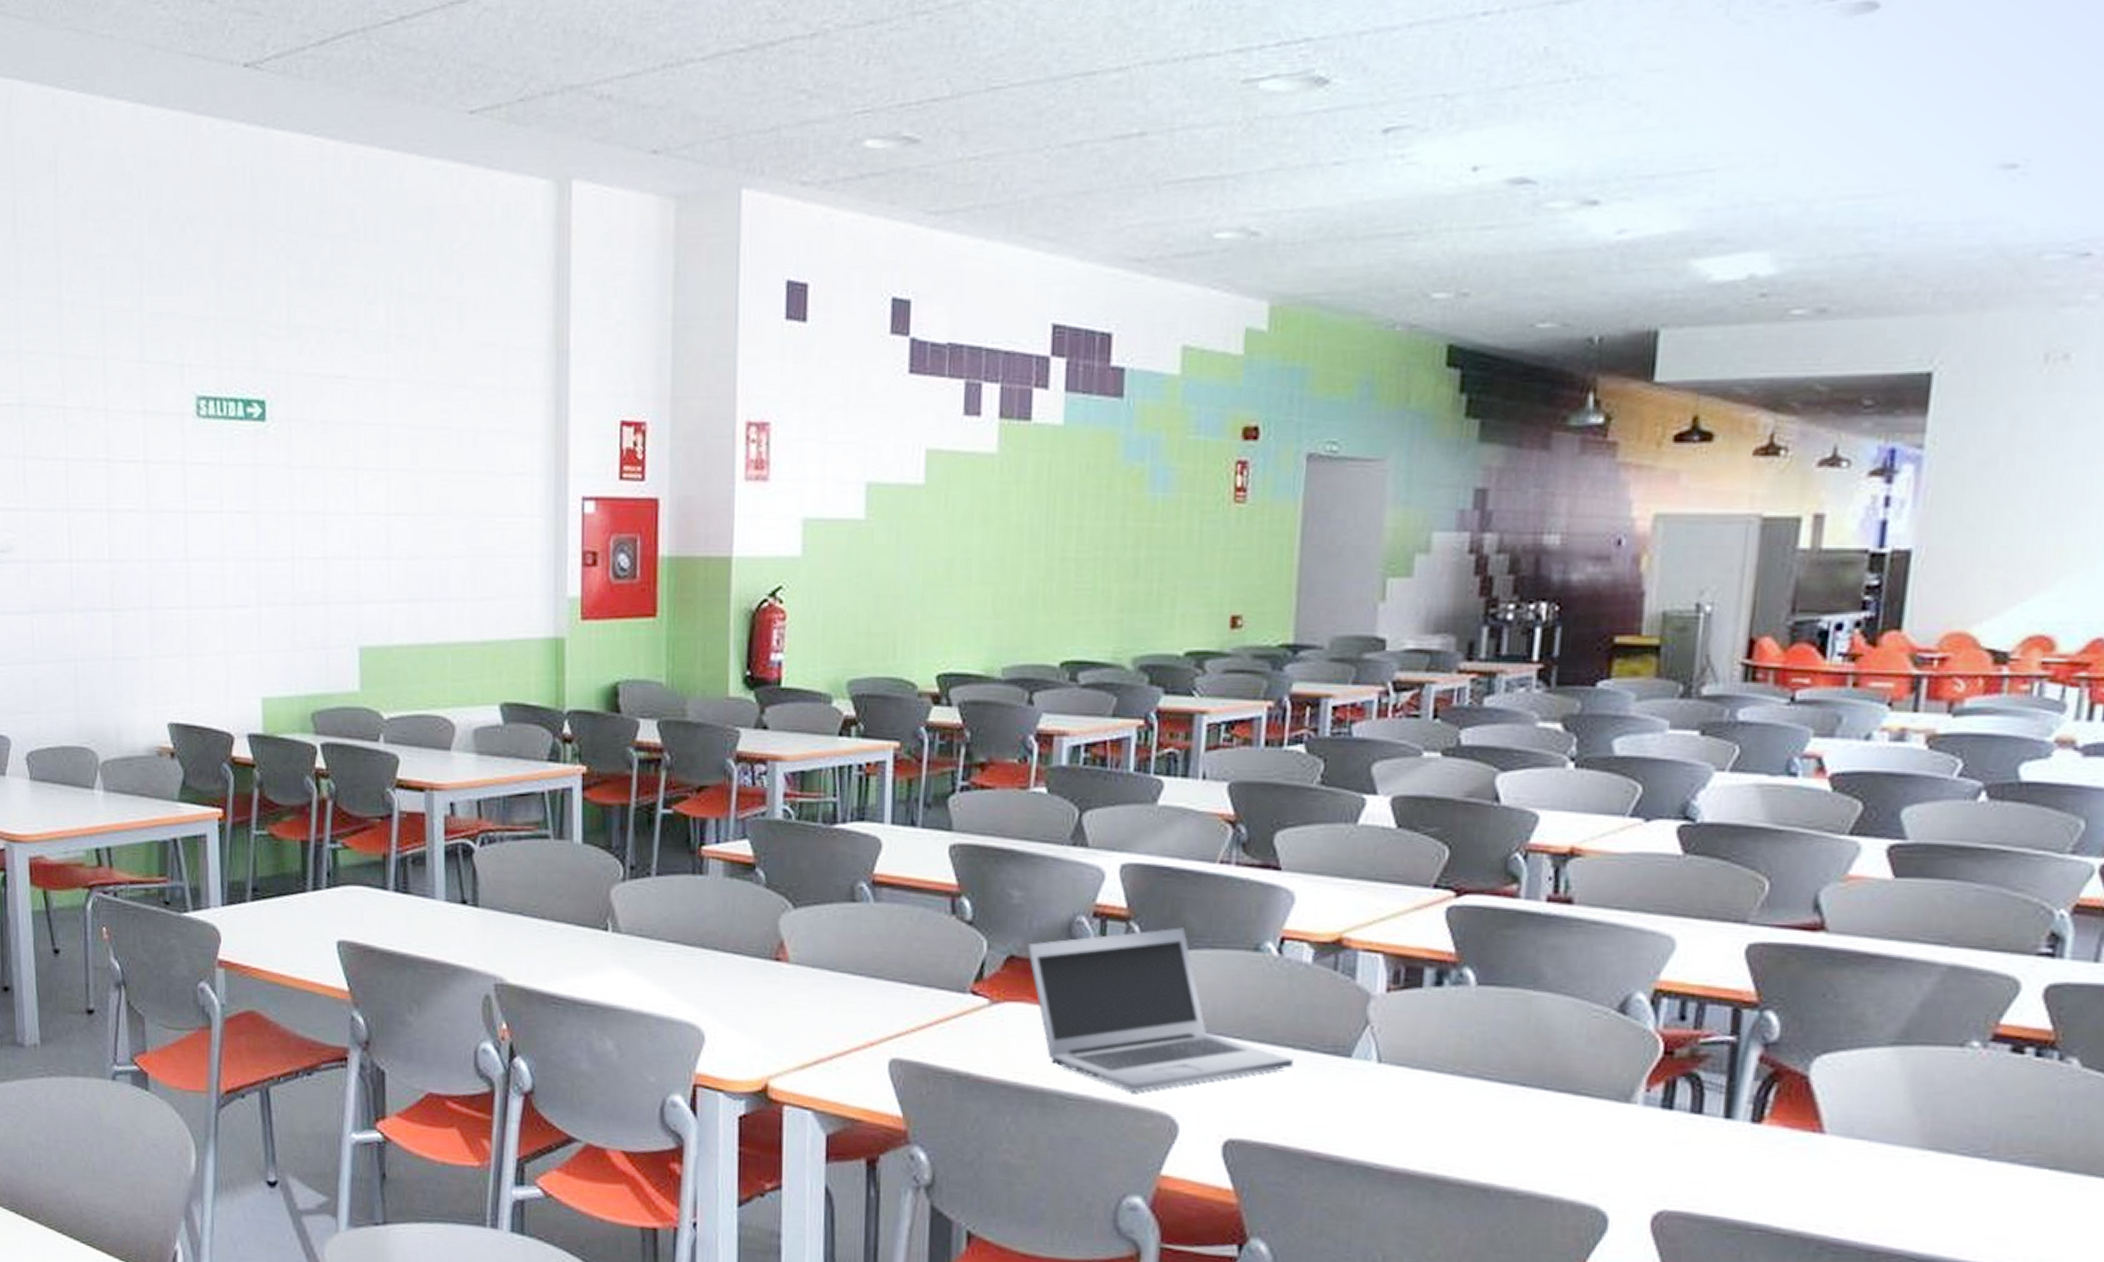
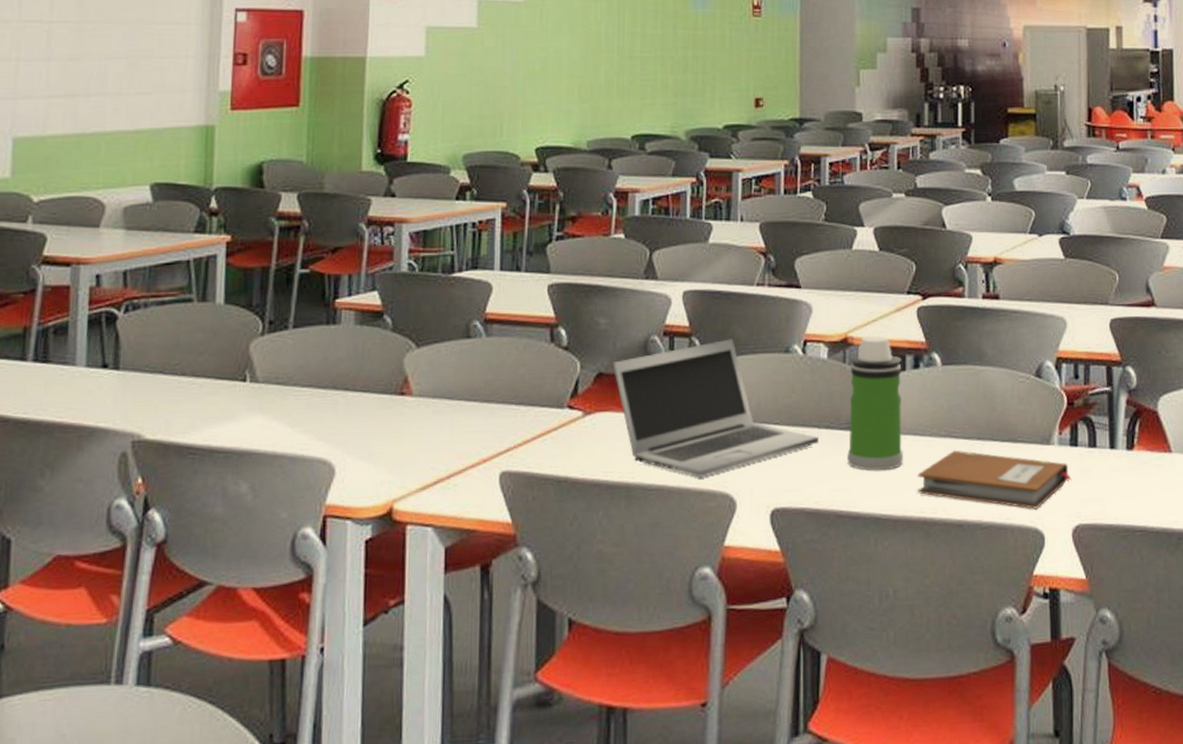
water bottle: none [1331,939,1418,1110] -> present [847,336,903,471]
notebook: none [1427,1095,1658,1183] -> present [917,450,1071,509]

